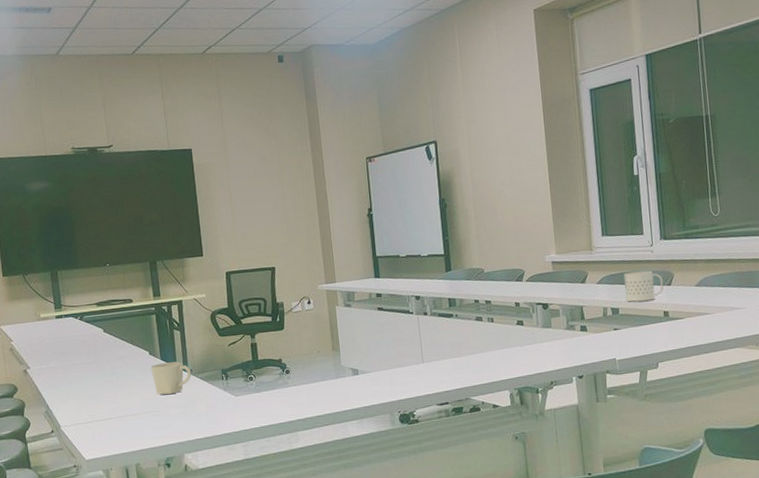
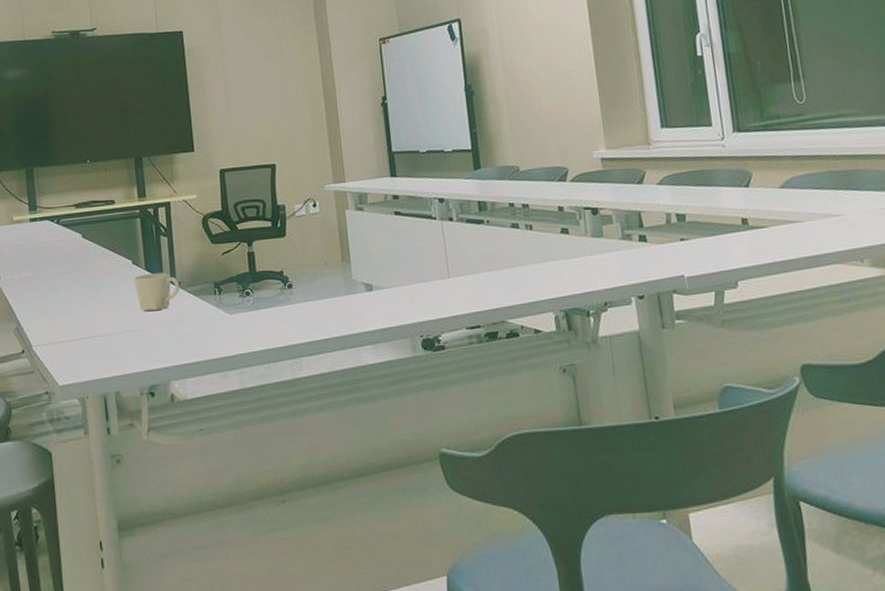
mug: present [624,270,664,302] -> none [689,168,740,207]

